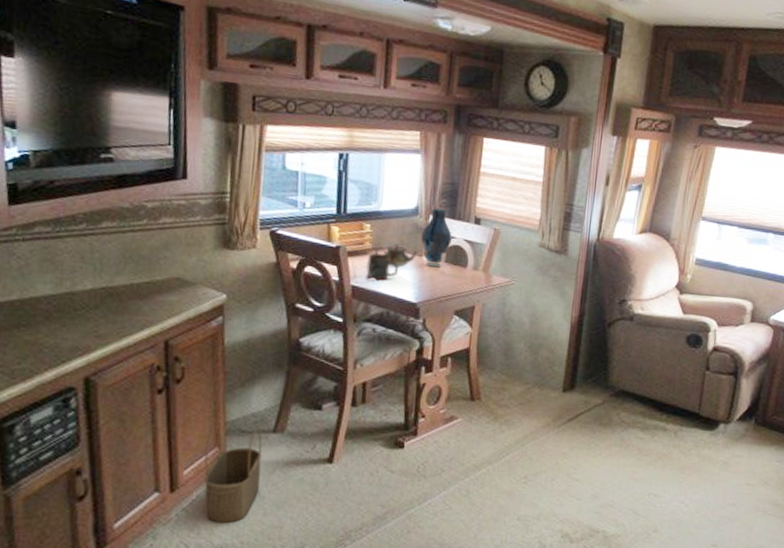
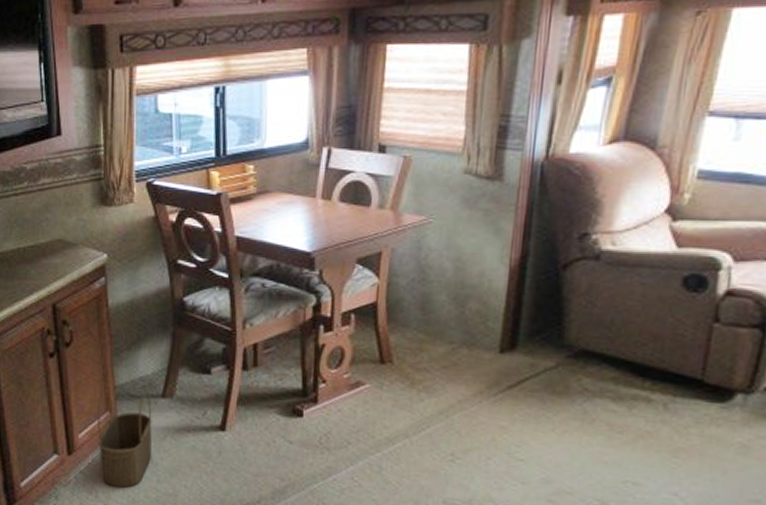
mug: present [366,253,398,281] -> none [252,198,288,229]
teapot: present [375,243,418,269] -> none [260,185,311,214]
vase: present [421,208,452,268] -> none [313,139,351,209]

